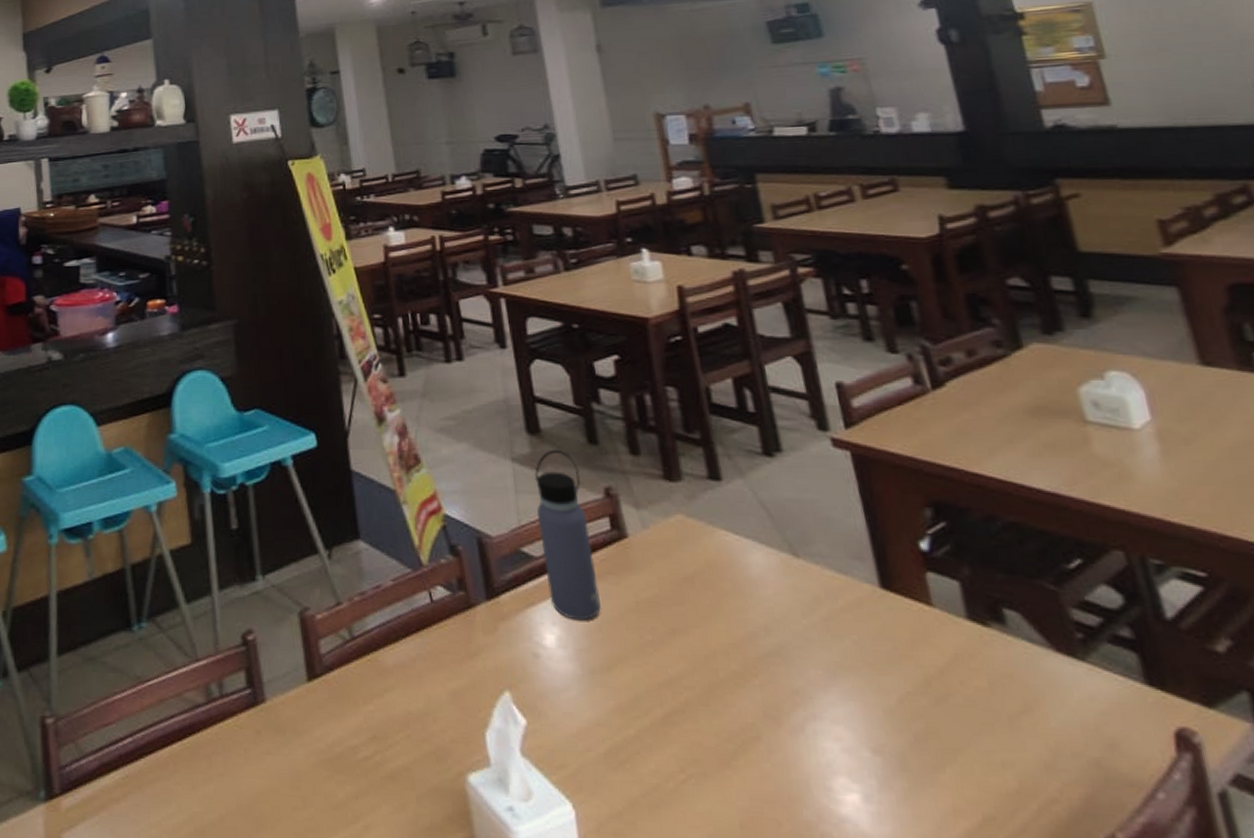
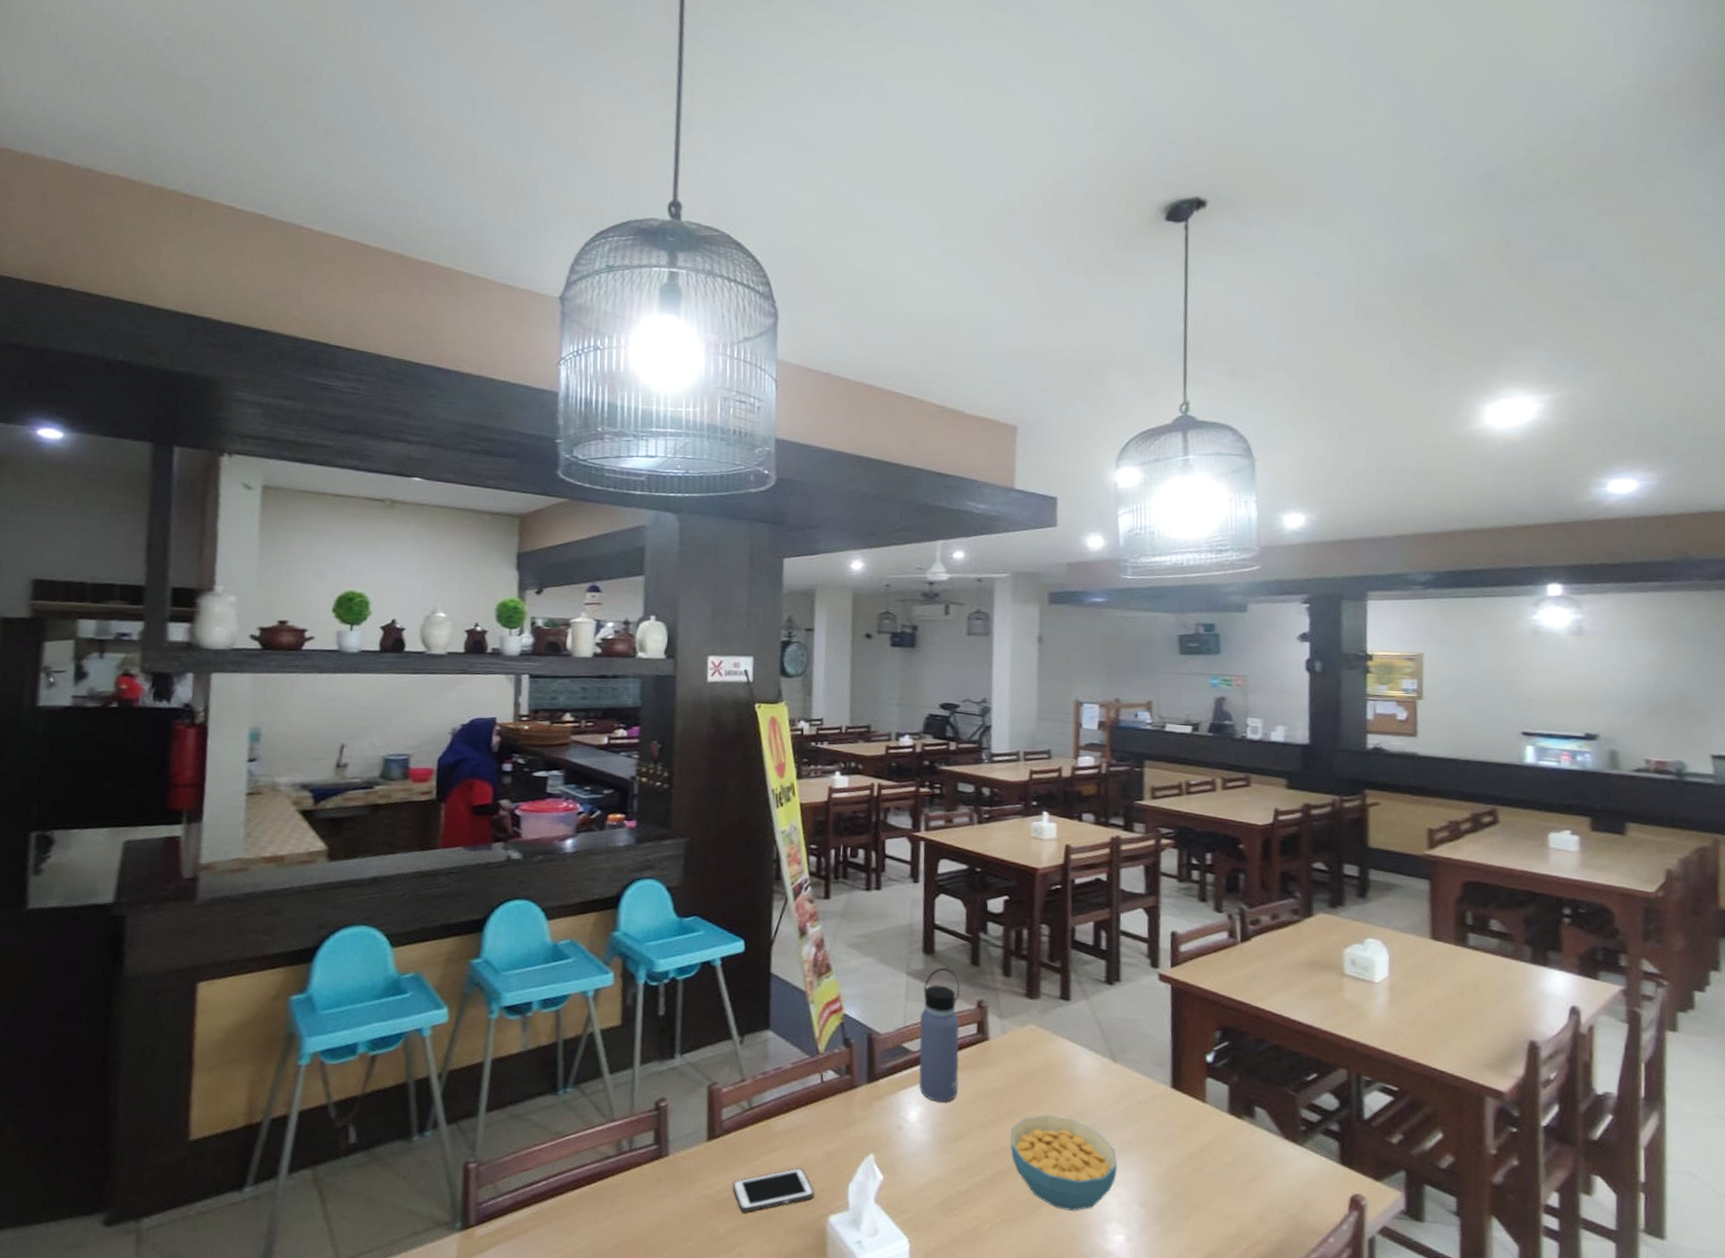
cell phone: none [345,712,445,773] -> present [732,1168,815,1214]
cereal bowl: none [678,631,831,761] -> present [1010,1115,1118,1211]

